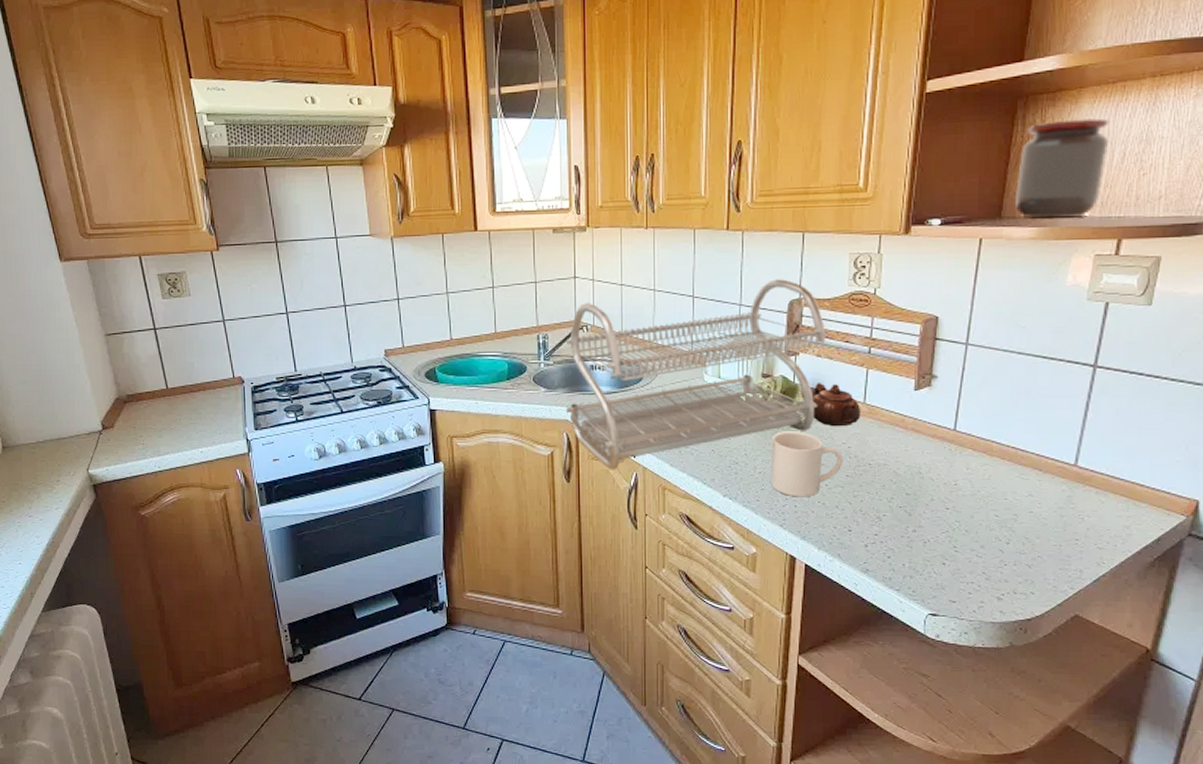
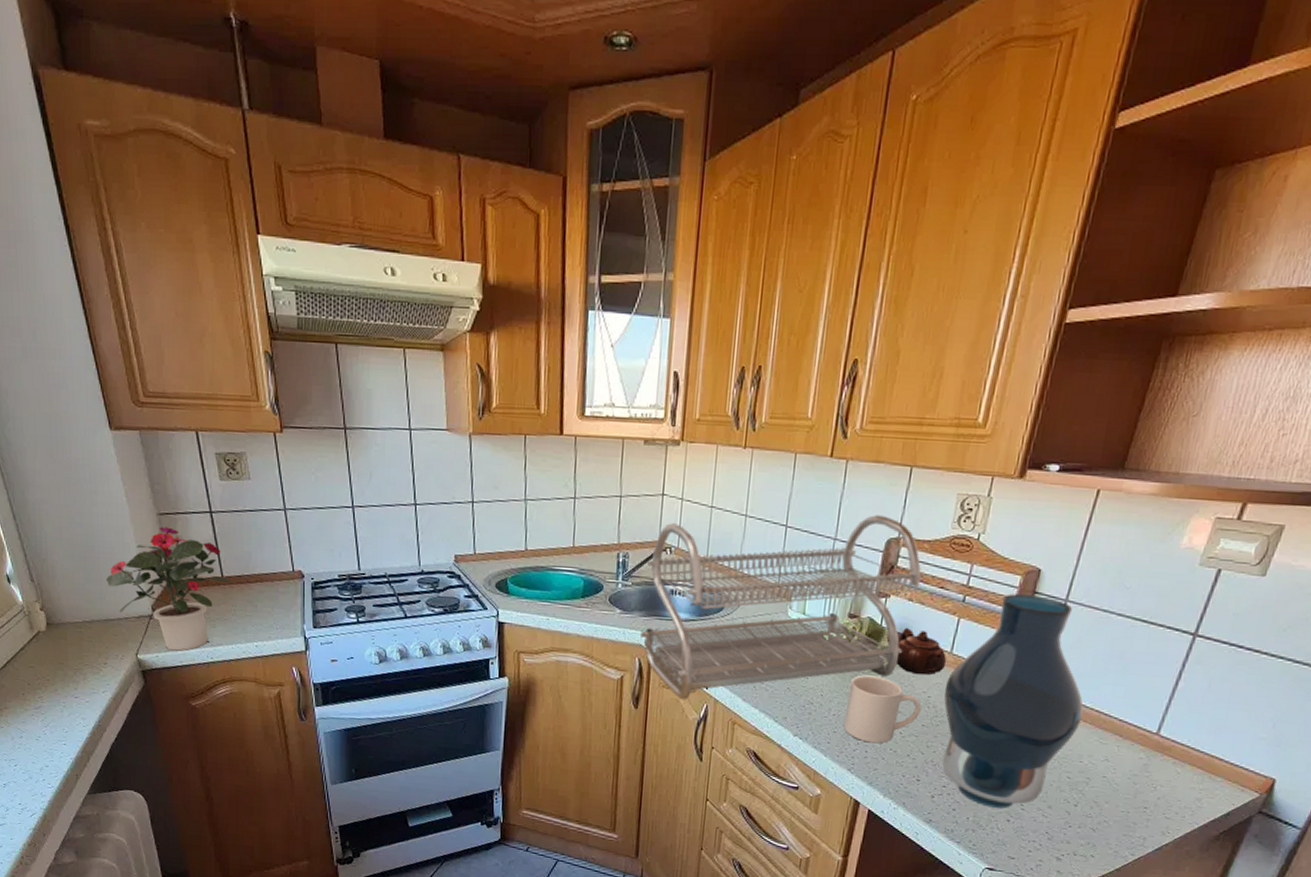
potted flower: none [57,346,177,464] -> present [105,527,232,652]
vase: none [863,341,1001,552] -> present [942,593,1084,809]
jar: present [1016,118,1110,219] -> none [1141,367,1258,475]

